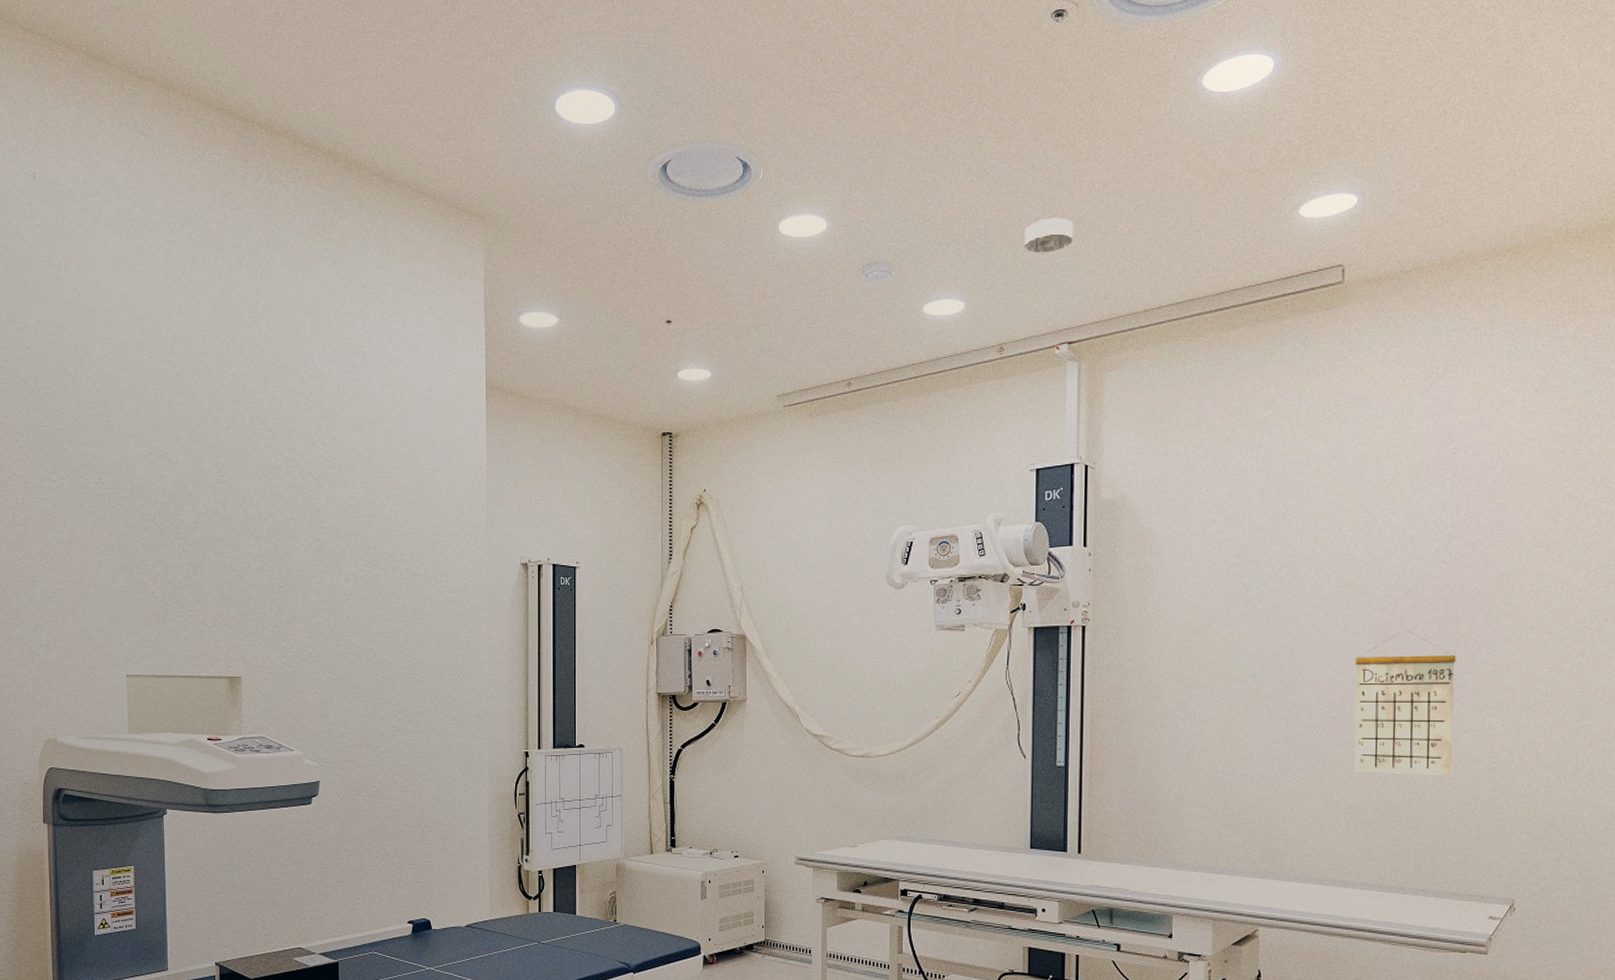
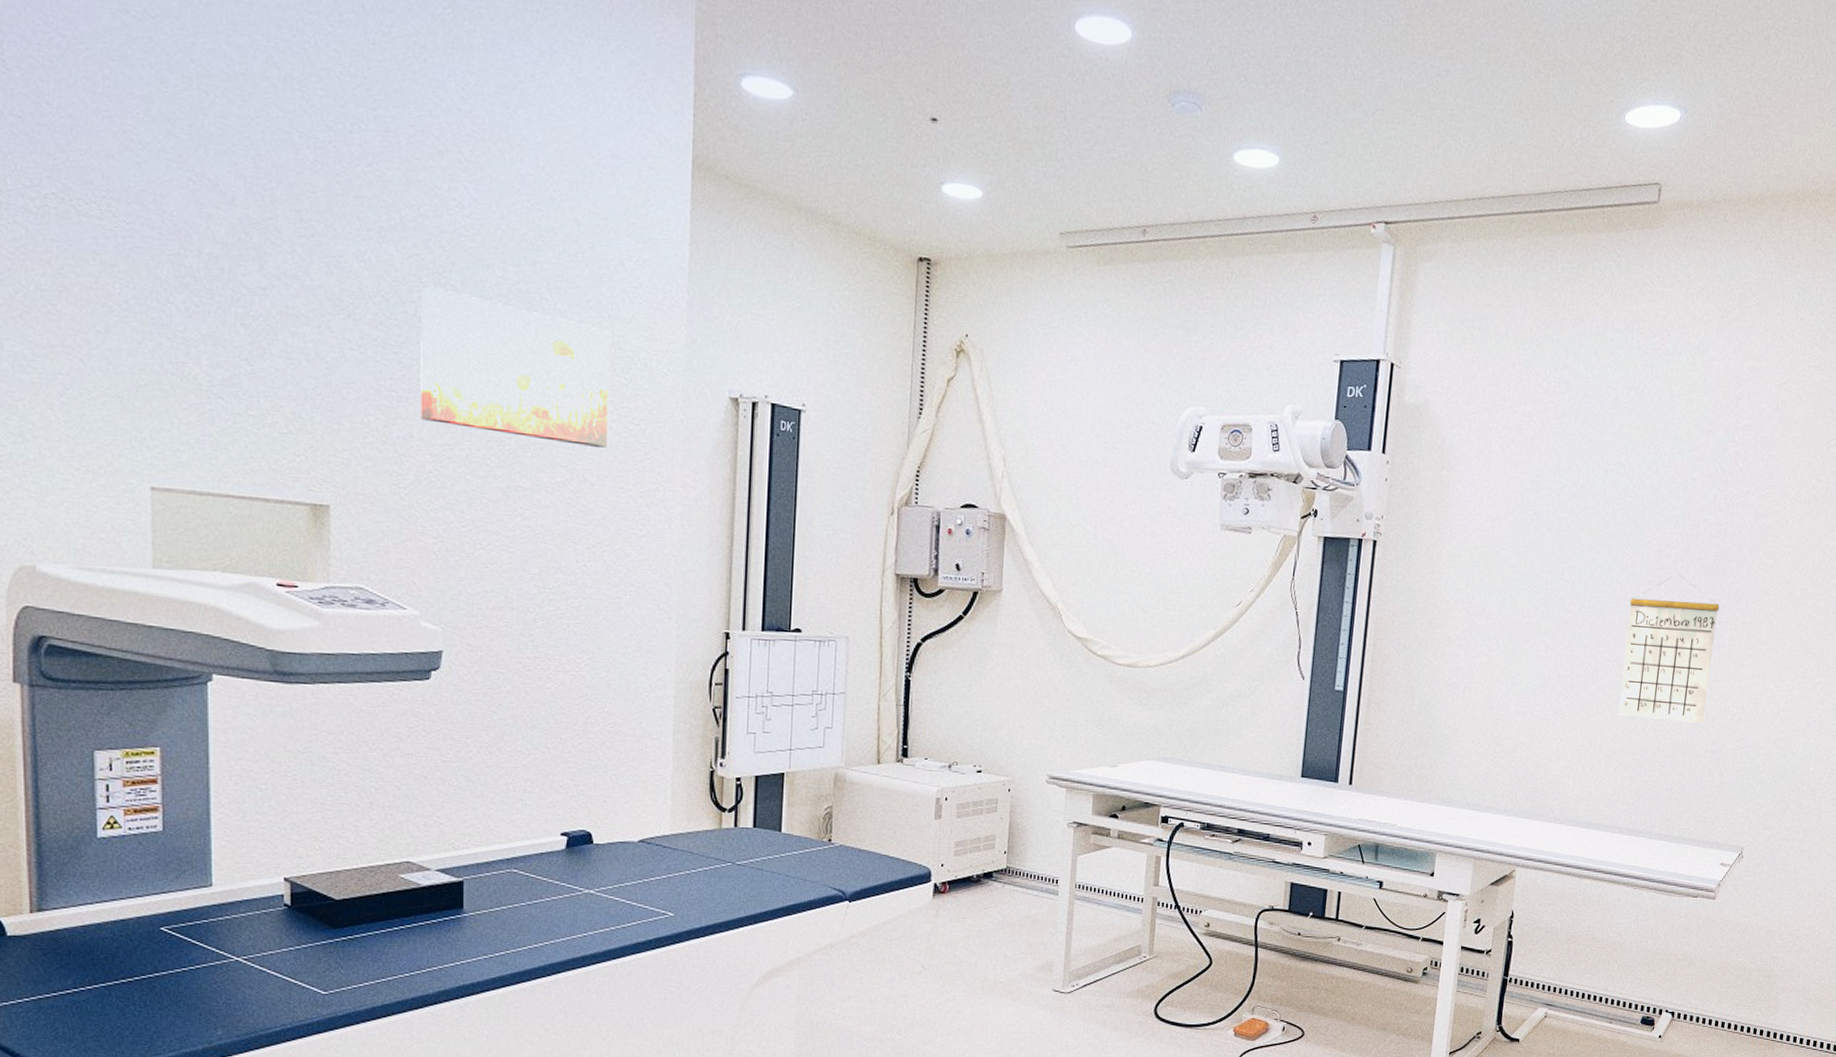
wall art: none [299,507,433,613] -> present [420,287,610,448]
smoke detector: present [1024,218,1074,253] -> none [1348,74,1402,116]

